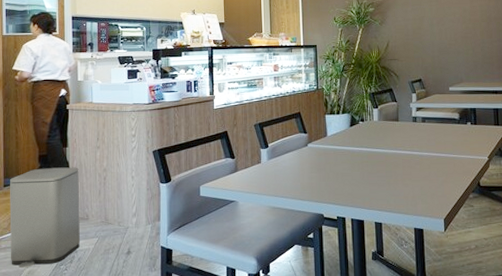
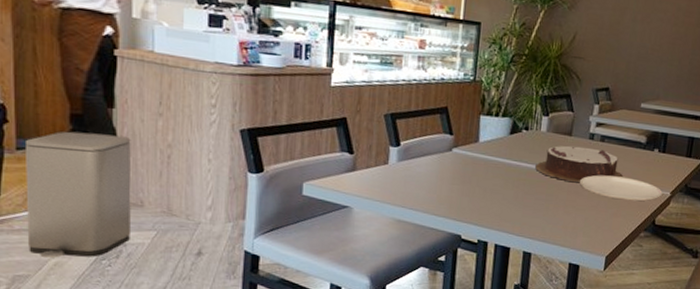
chocolate cake: none [374,128,446,159] -> present [535,145,624,183]
plate: none [411,149,481,169] -> present [580,175,662,201]

